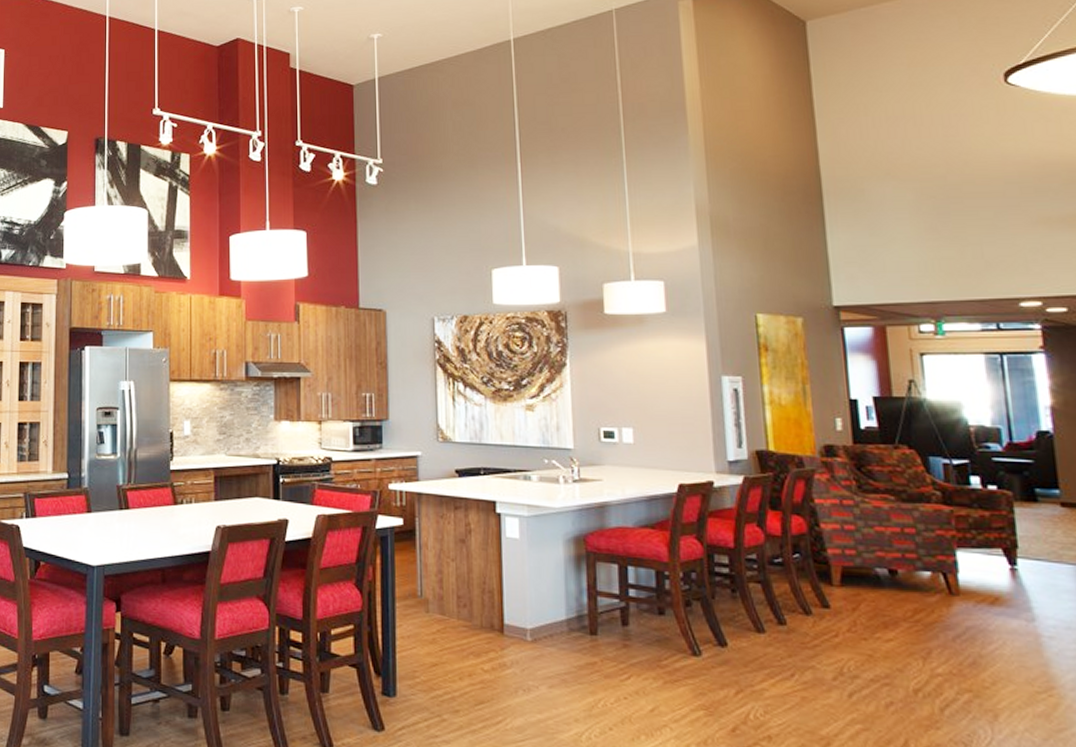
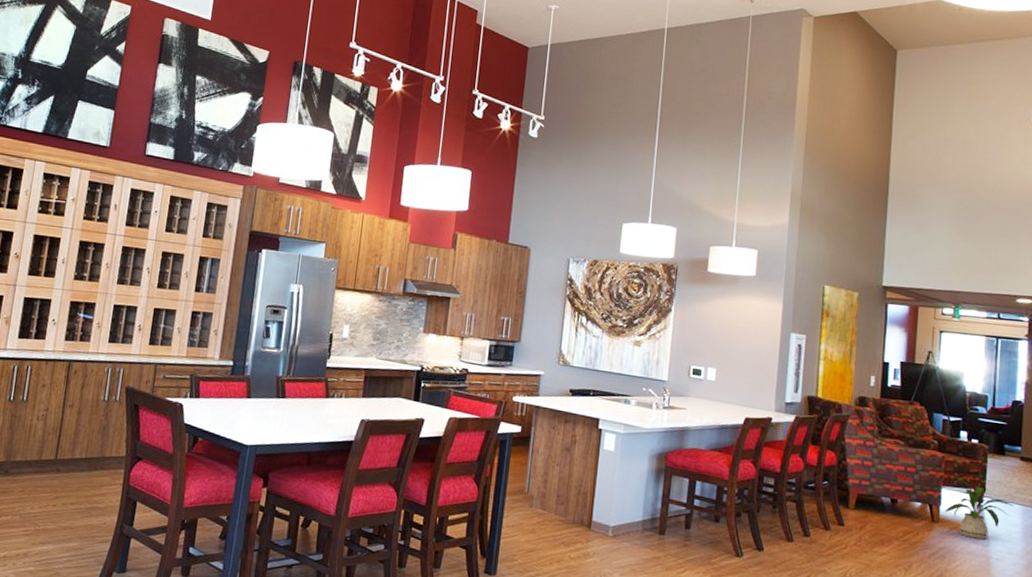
house plant: none [964,535,1062,613] -> present [944,476,1014,540]

